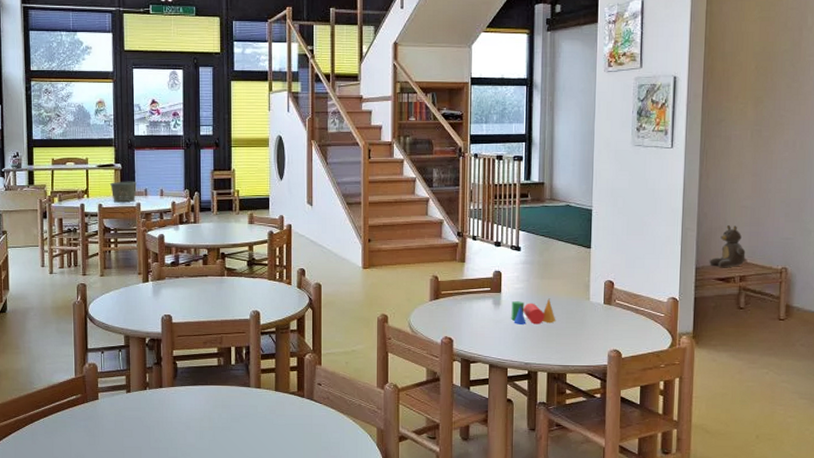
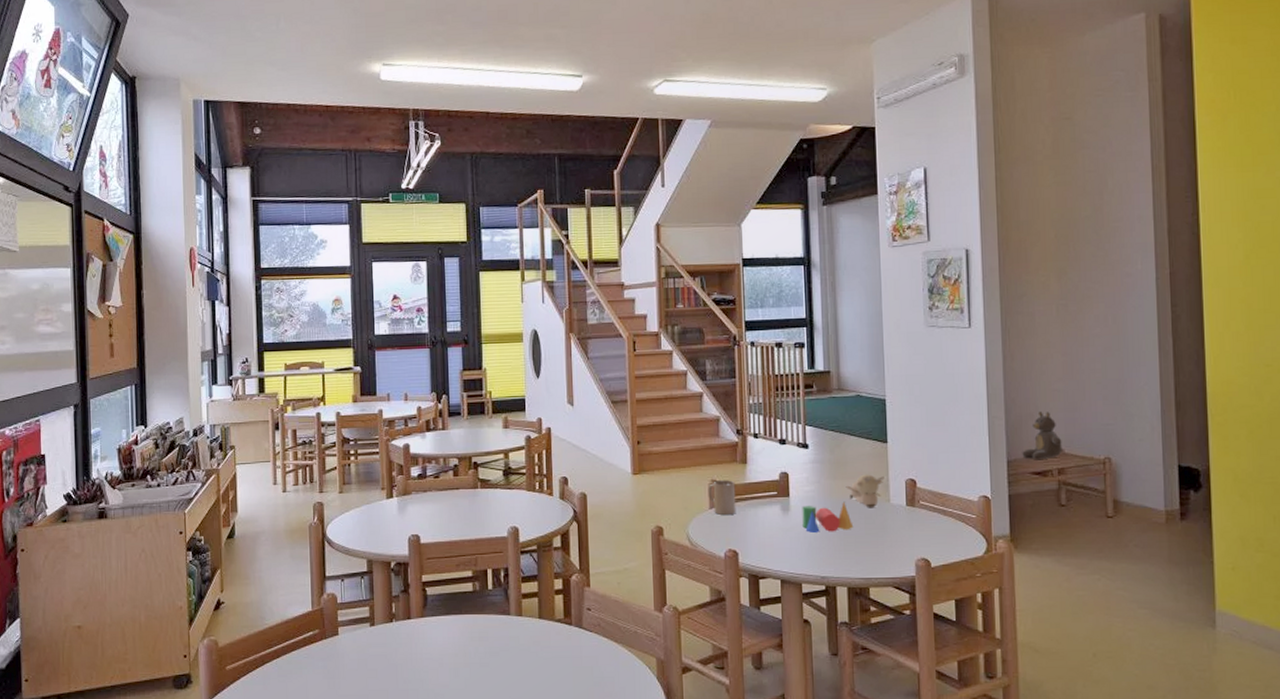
basket: present [110,181,137,202] -> none [349,385,378,409]
cup: none [429,276,454,307] -> present [708,480,736,516]
toy animal: none [551,275,586,305] -> present [846,474,885,509]

